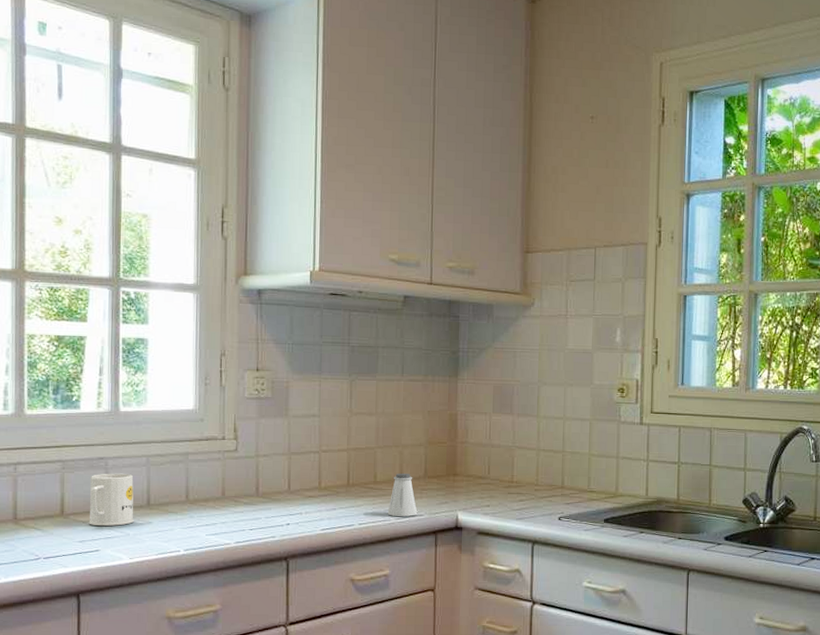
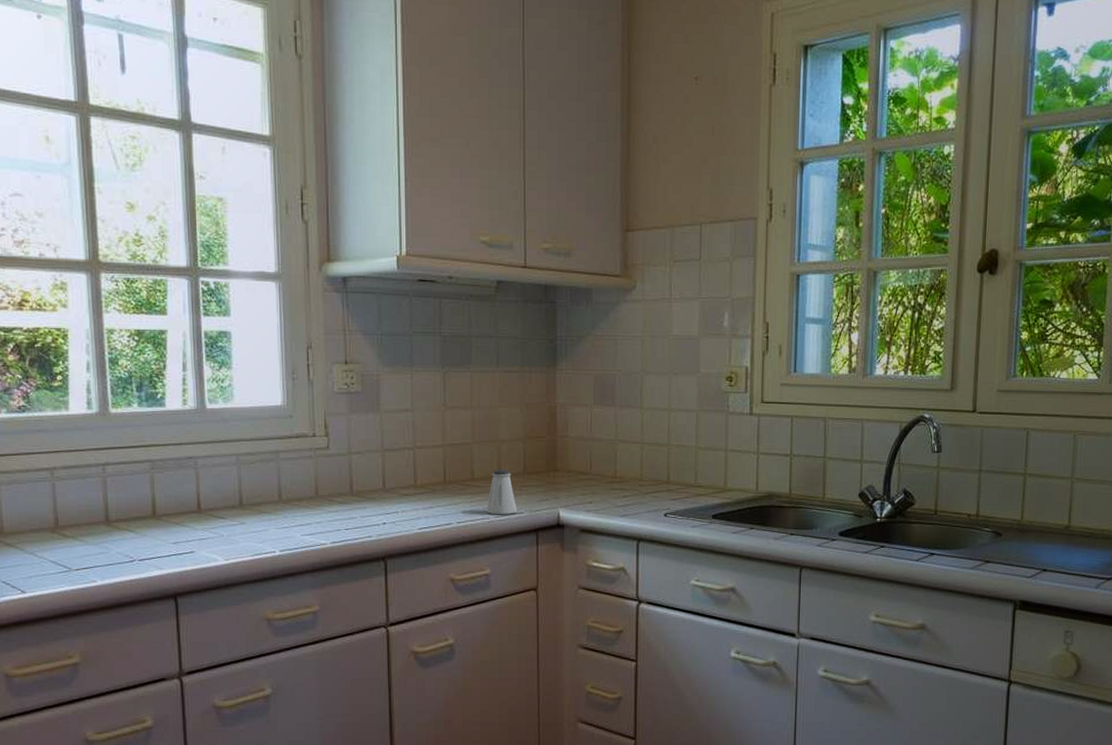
mug: present [88,473,134,526] -> none [181,473,227,527]

